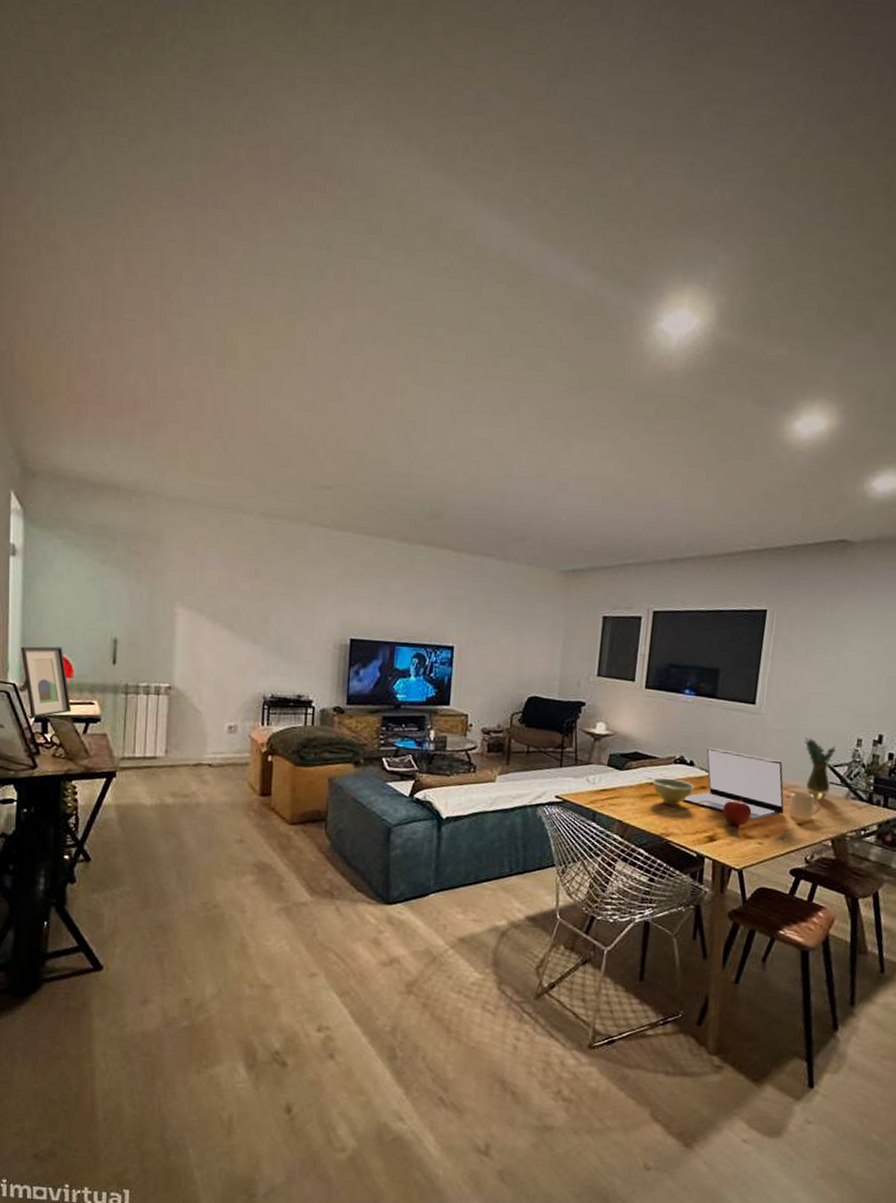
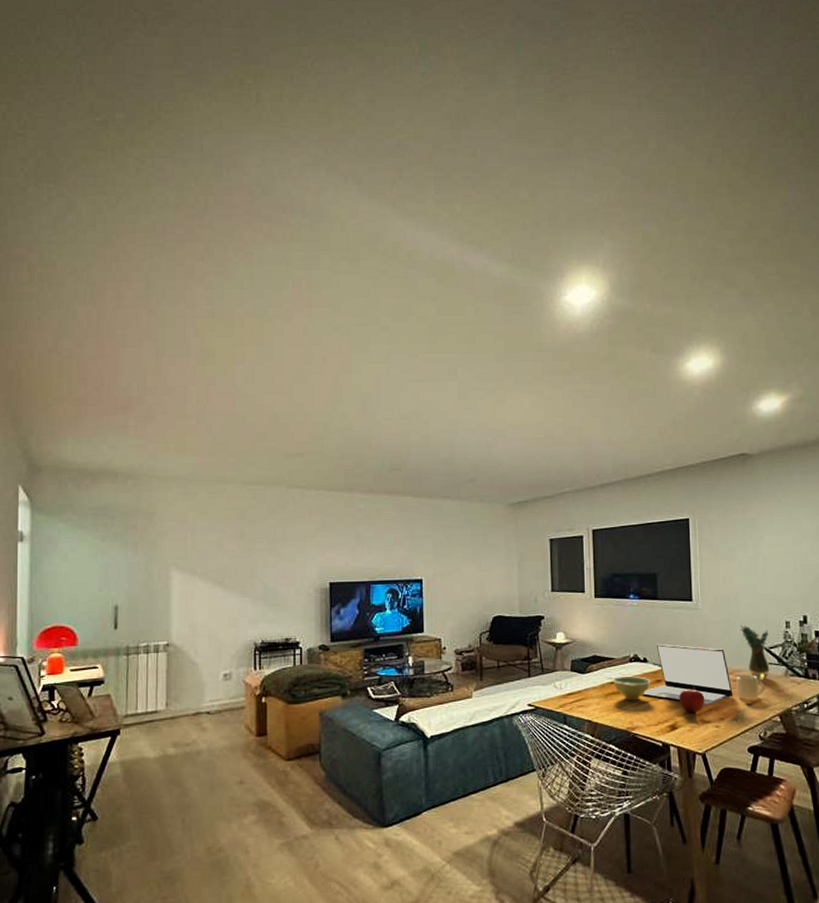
picture frame: present [20,646,72,718] -> none [28,618,77,688]

